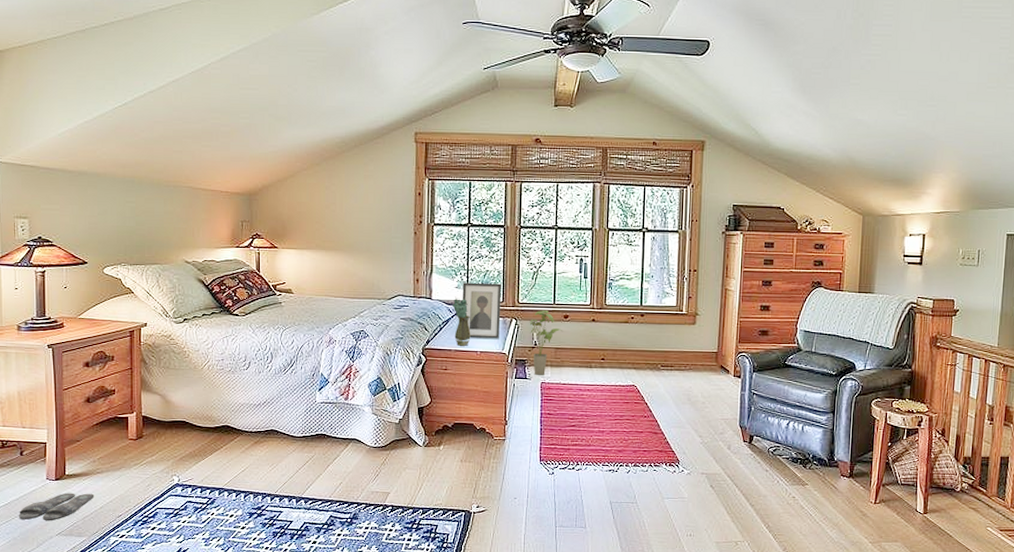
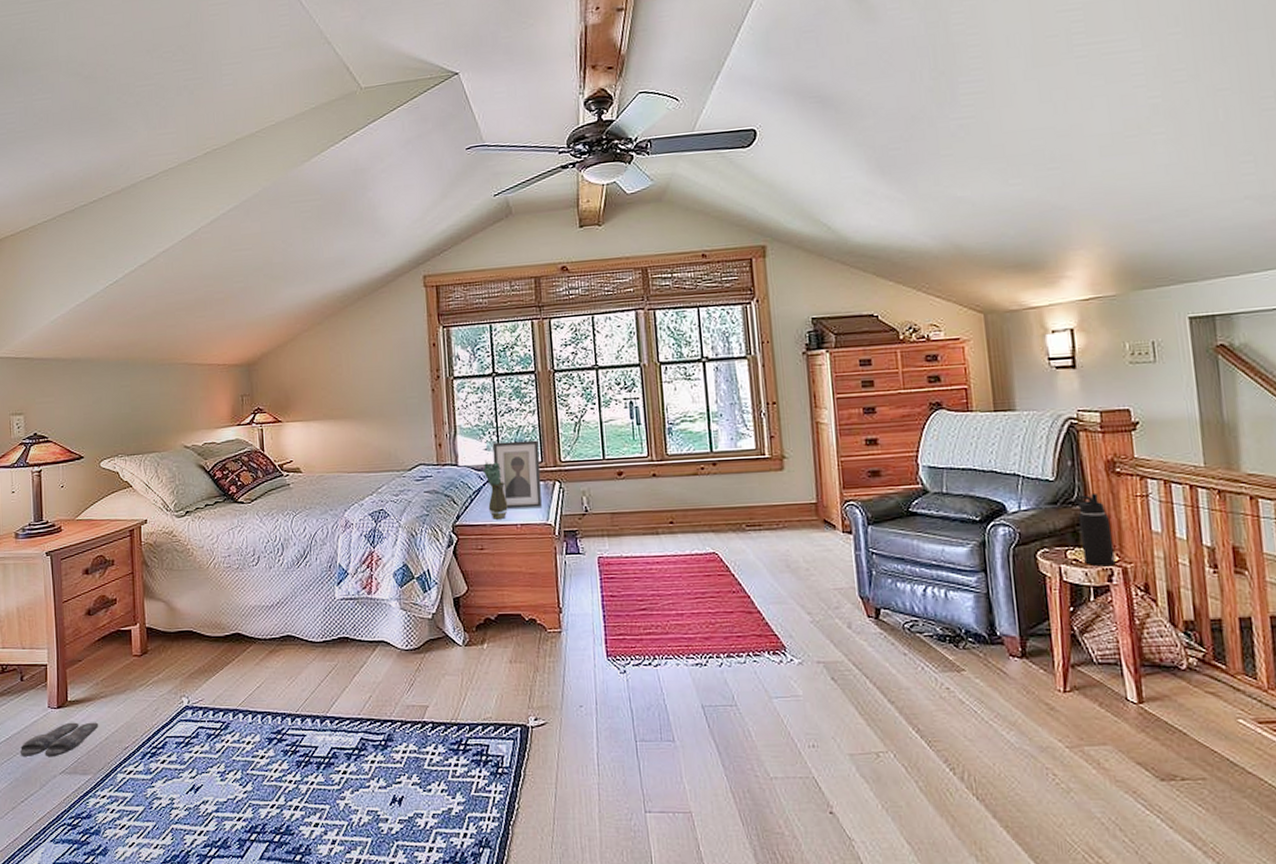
house plant: present [529,309,562,375] -> none [576,467,617,548]
water bottle: none [904,360,927,415] -> present [1074,492,1116,567]

